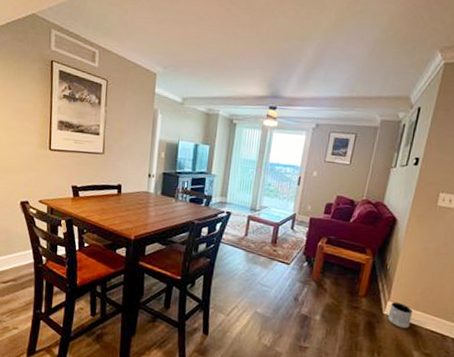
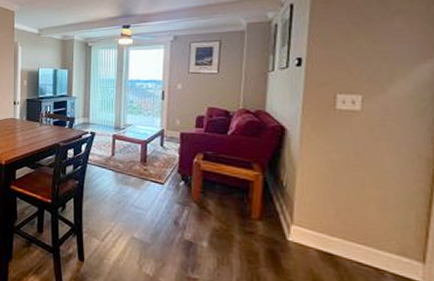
planter: present [388,301,413,328] -> none [295,225,328,259]

